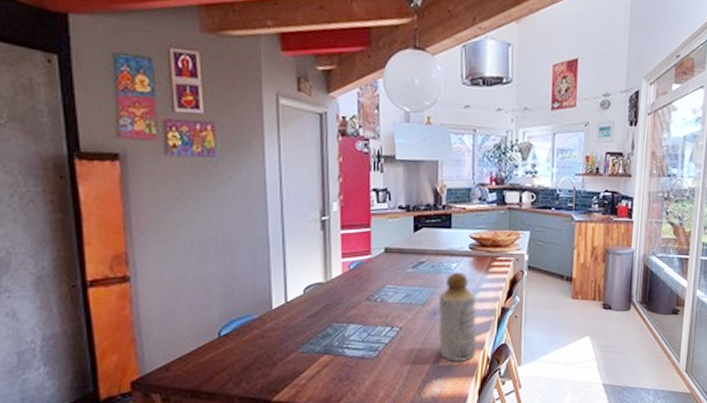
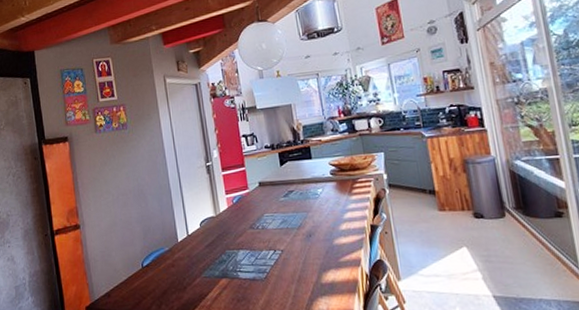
bottle: present [438,272,477,361] -> none [310,196,355,279]

